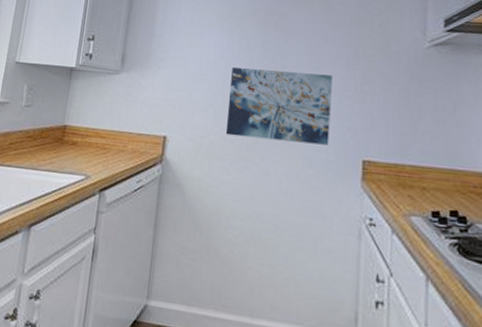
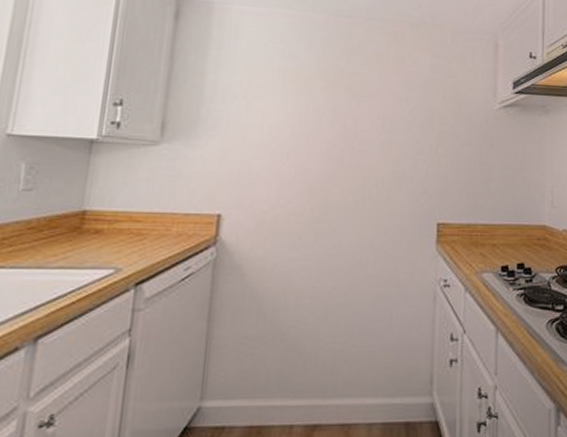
wall art: present [225,68,333,145] -> none [292,134,407,211]

